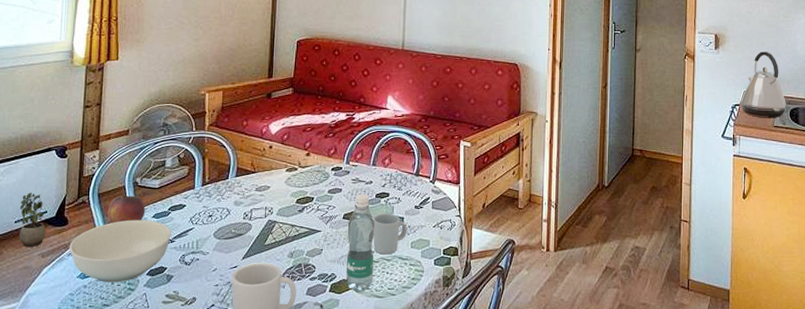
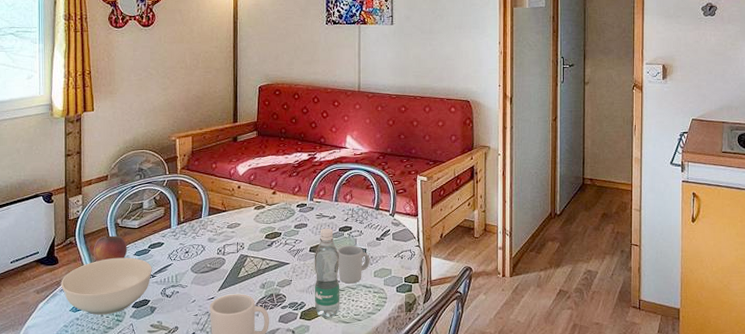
potted plant: present [19,192,46,248] -> none [14,235,39,285]
kettle: present [741,51,787,118] -> none [689,80,735,145]

